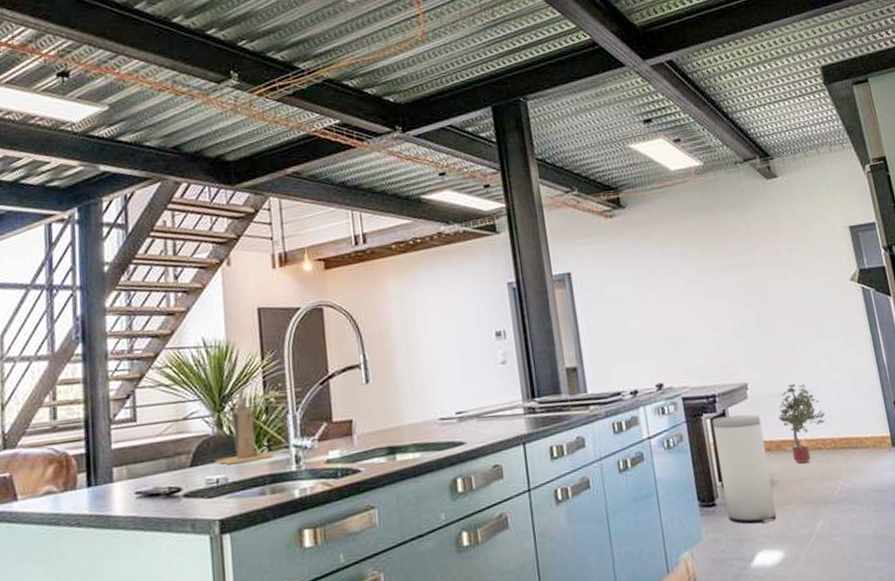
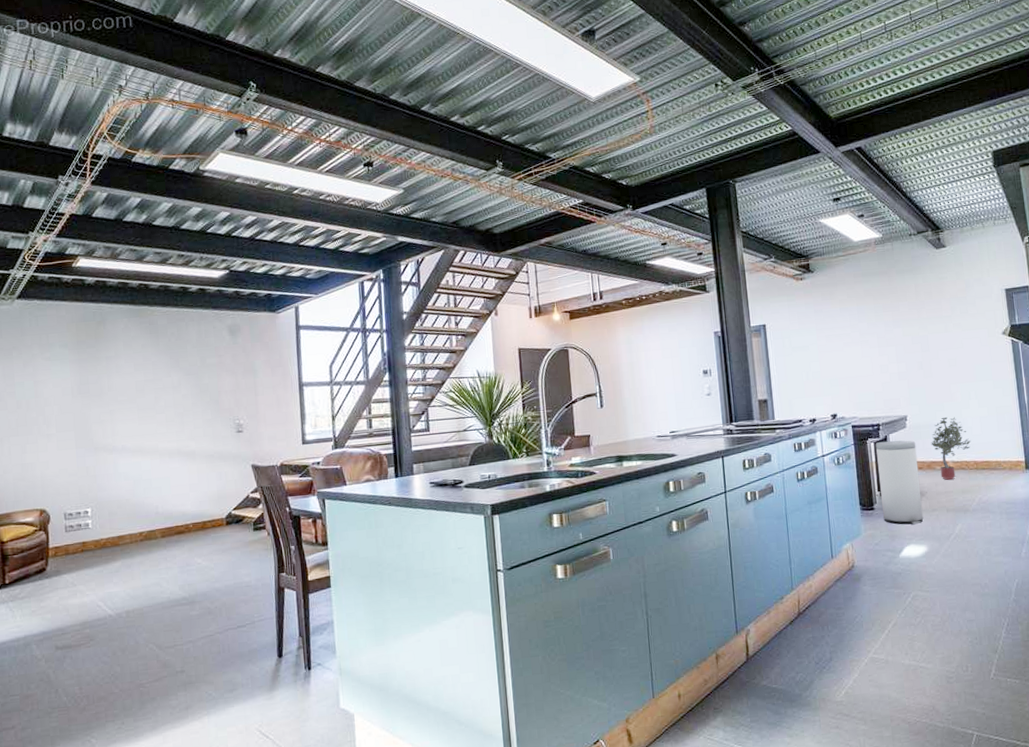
soap dispenser: present [215,388,274,465] -> none [487,409,530,465]

